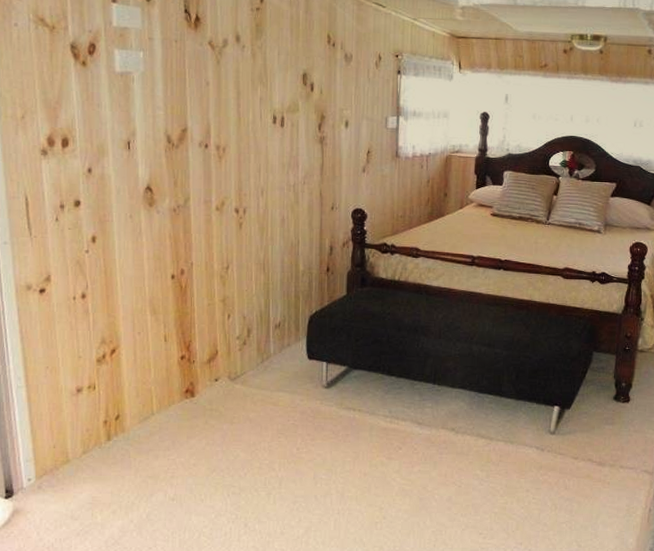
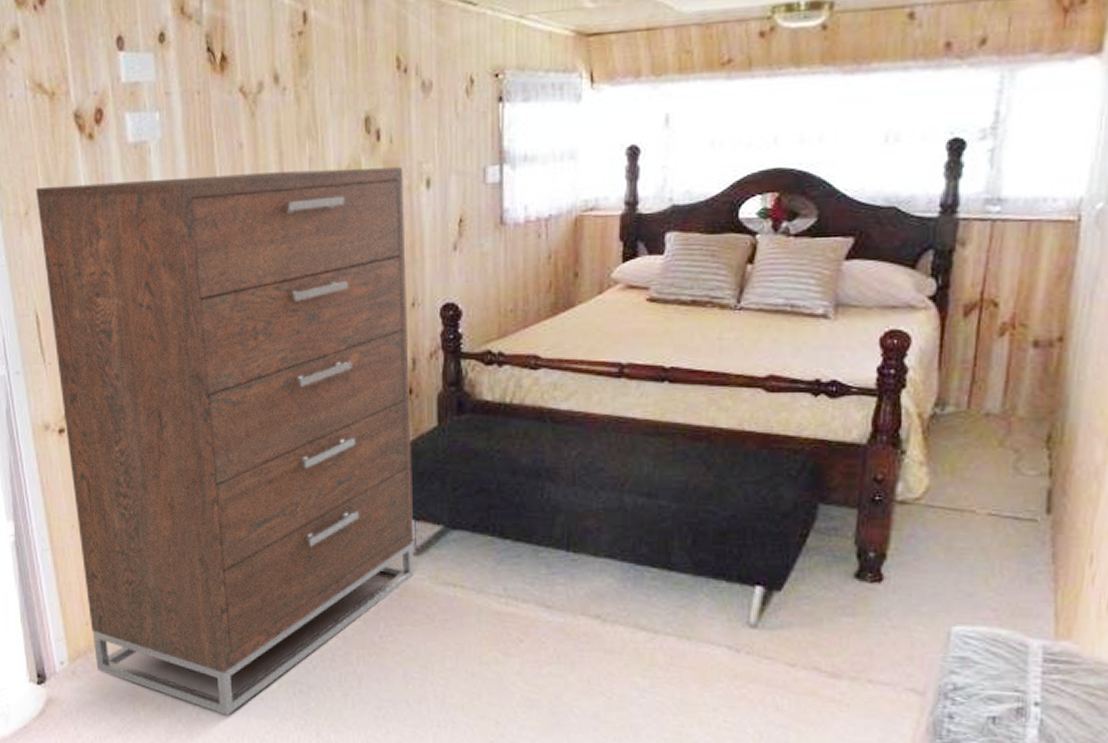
dresser: none [32,98,329,515] -> present [35,167,415,716]

